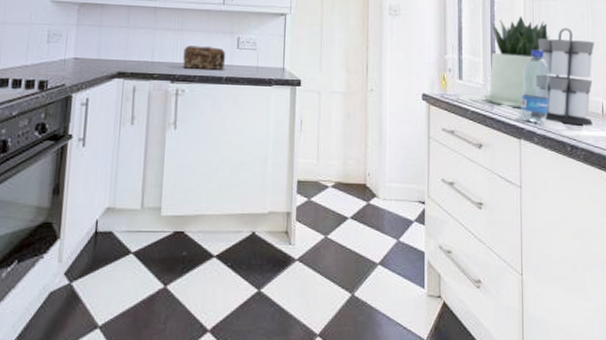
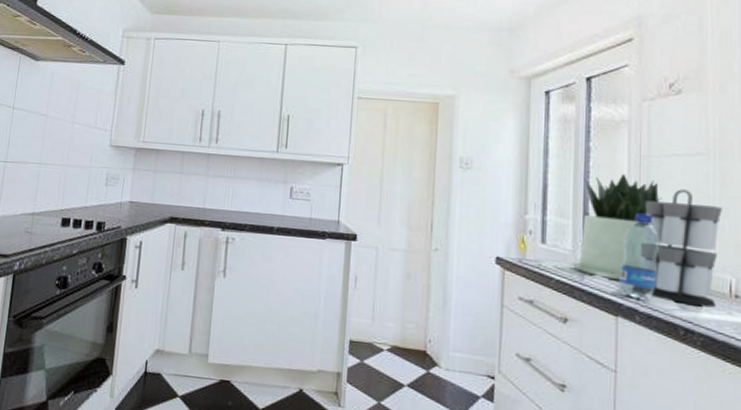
bread loaf: present [183,45,226,70] -> none [234,193,278,220]

